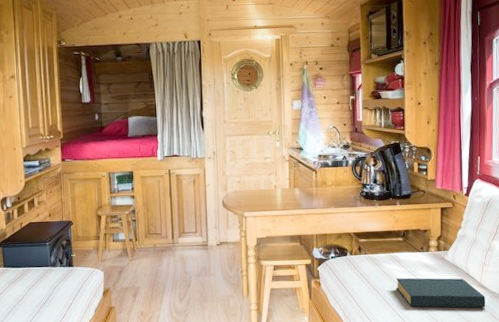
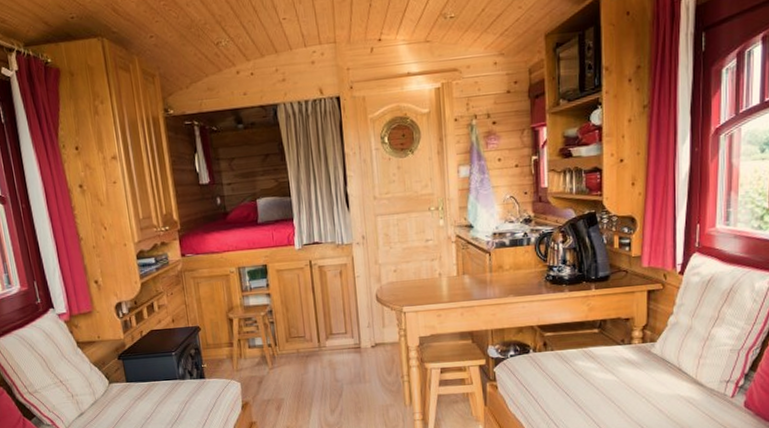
hardback book: present [396,278,486,308] -> none [589,374,701,410]

